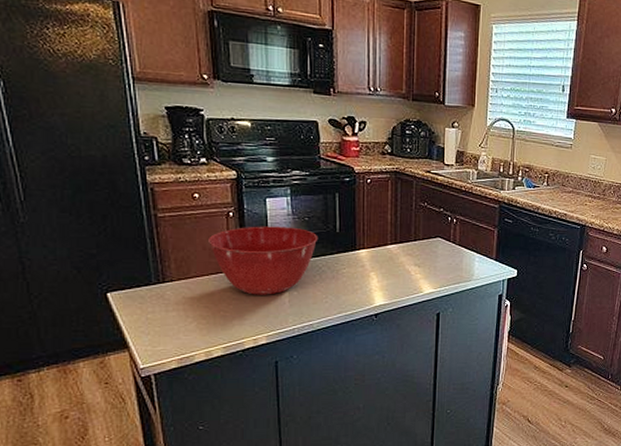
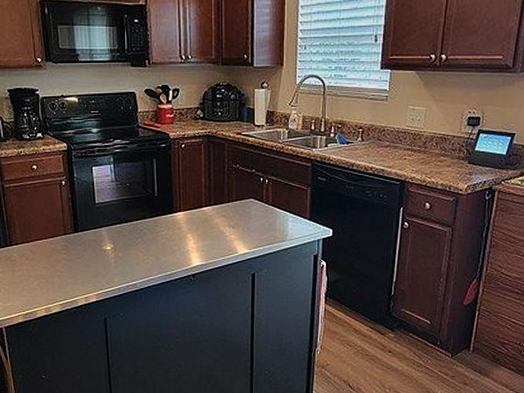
mixing bowl: present [209,226,319,295] -> none [45,192,139,257]

